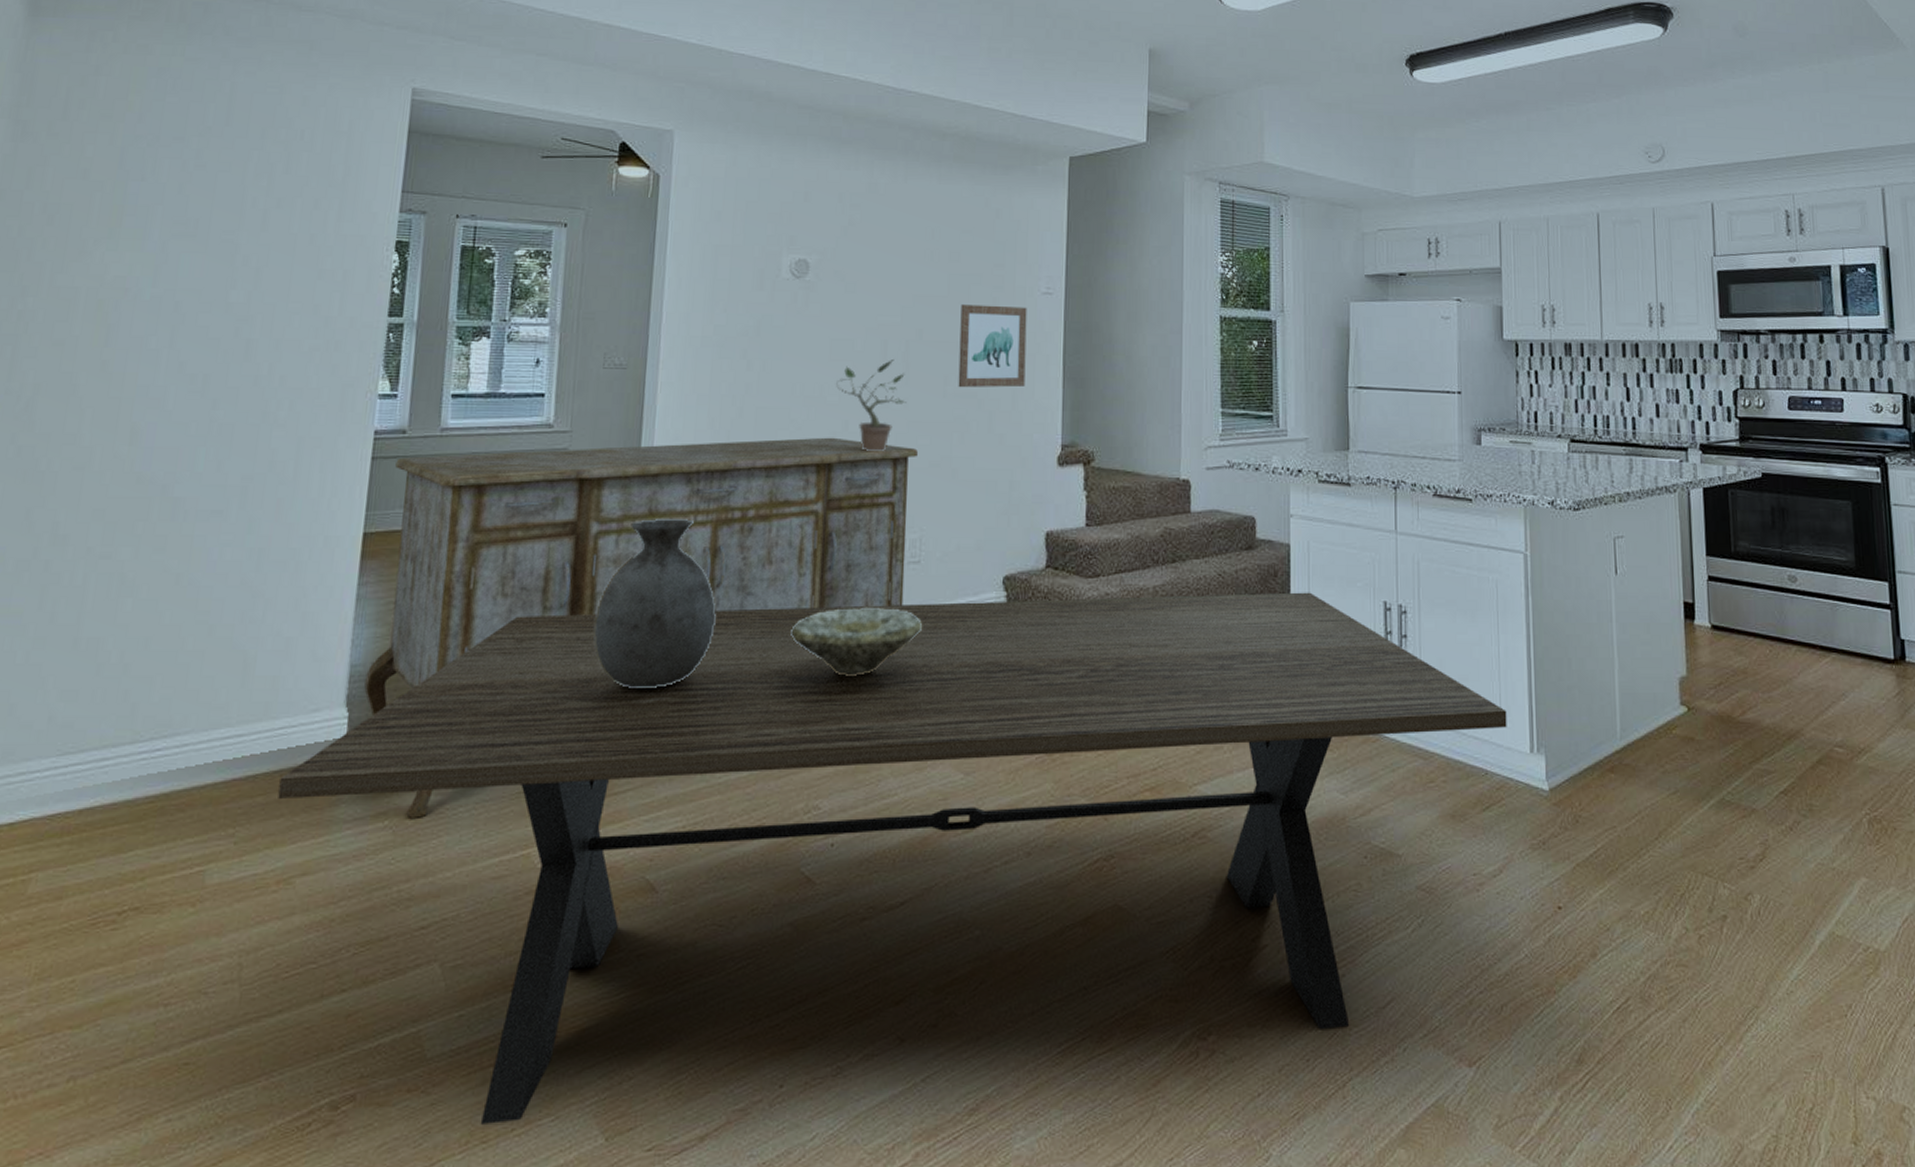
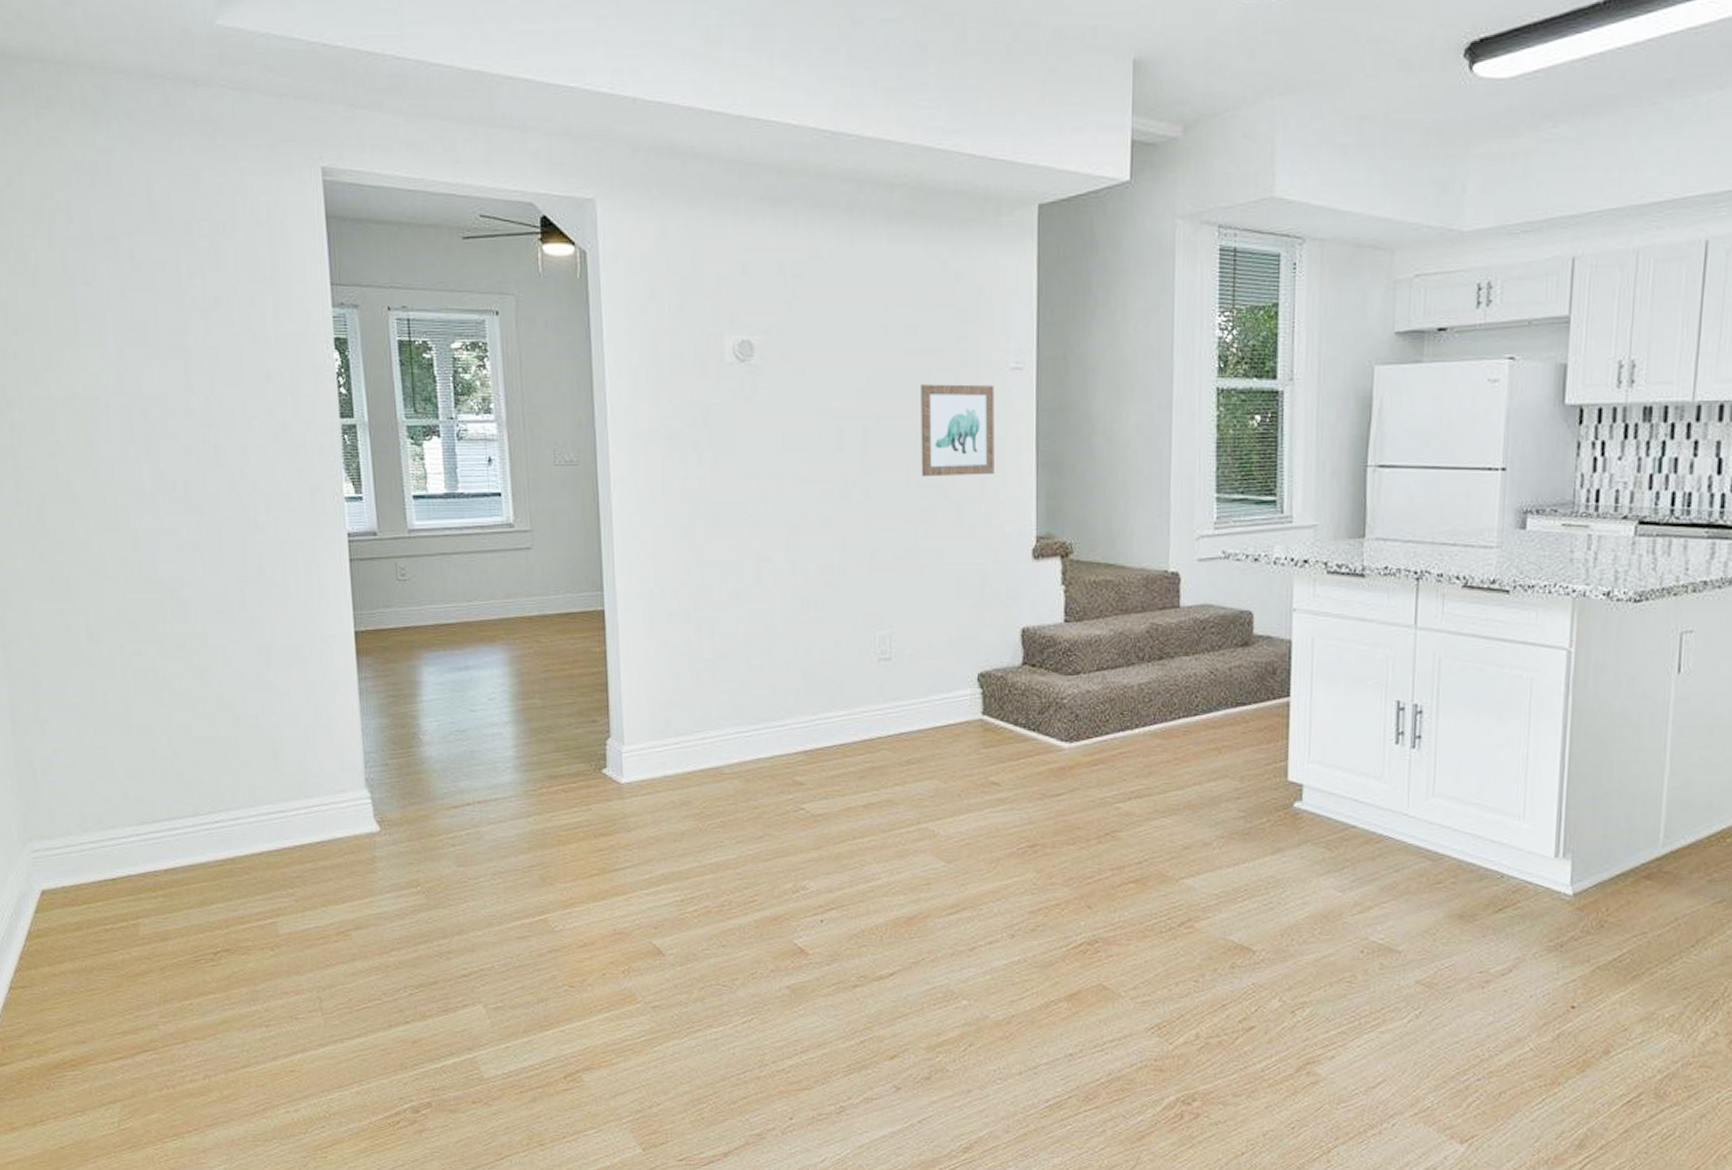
dining table: present [278,592,1507,1125] -> none [323,690,1531,1132]
sideboard: present [364,437,918,818] -> none [372,532,882,885]
vase: present [593,519,716,690] -> none [578,617,693,778]
bowl: present [791,608,922,676] -> none [766,704,896,769]
potted plant: present [836,360,907,452] -> none [792,448,868,547]

